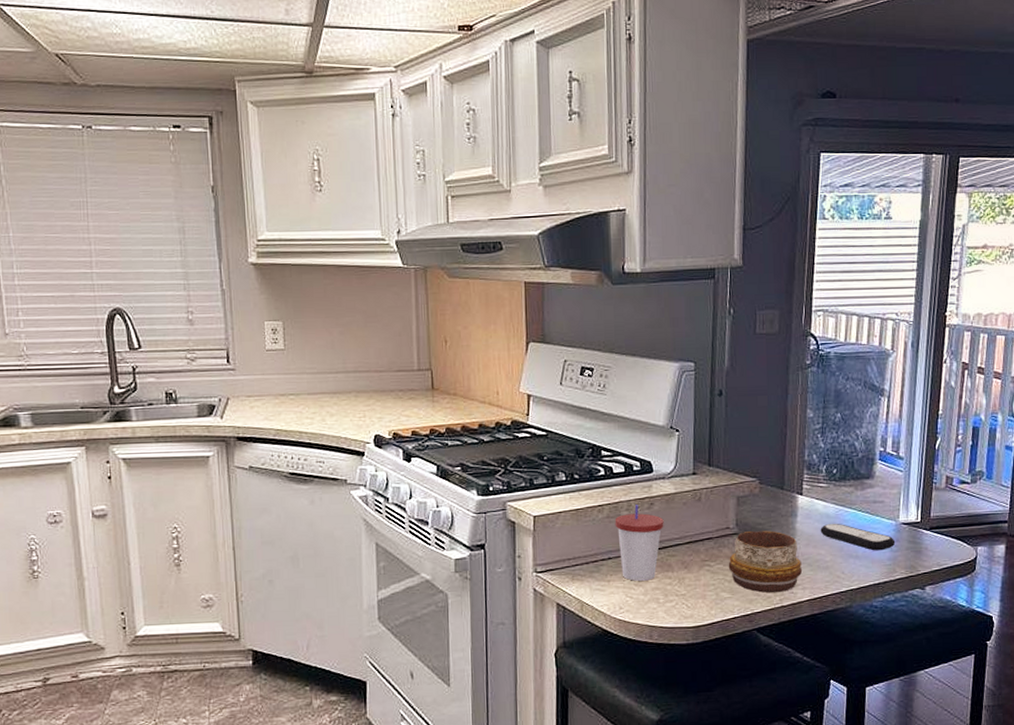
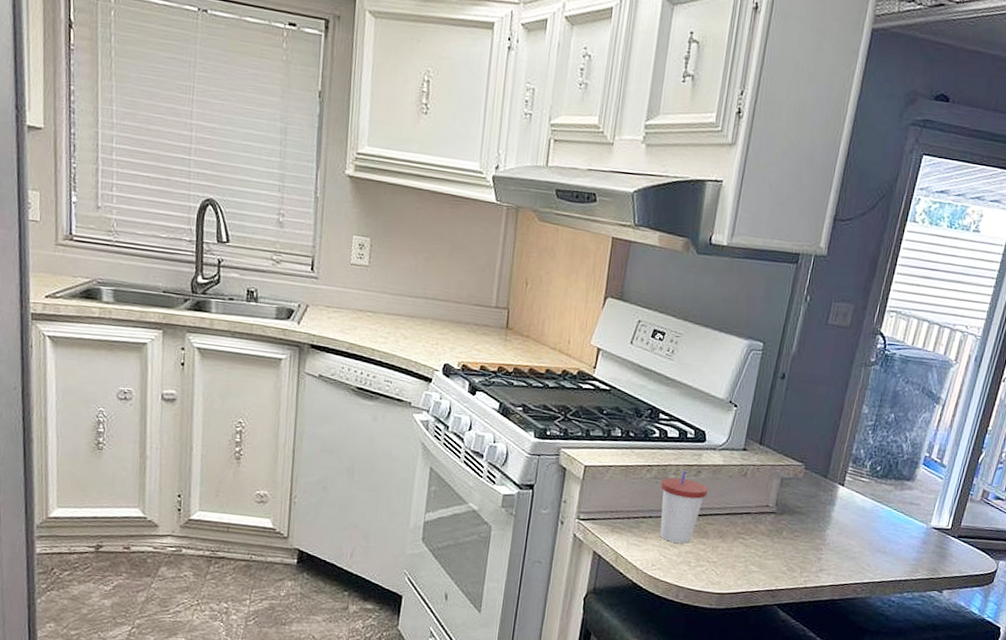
decorative bowl: present [728,531,803,593] -> none [761,512,831,574]
remote control: present [820,523,896,551] -> none [854,517,923,550]

